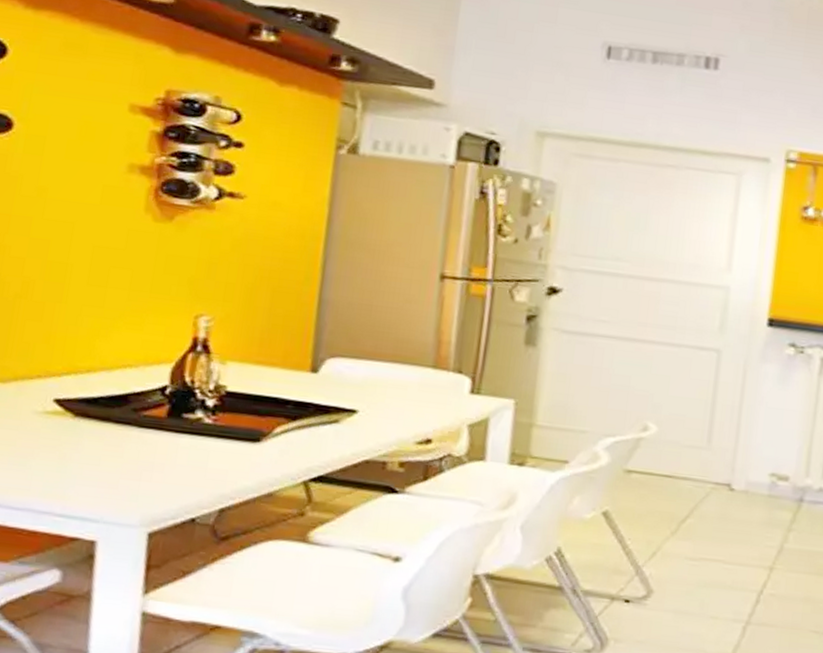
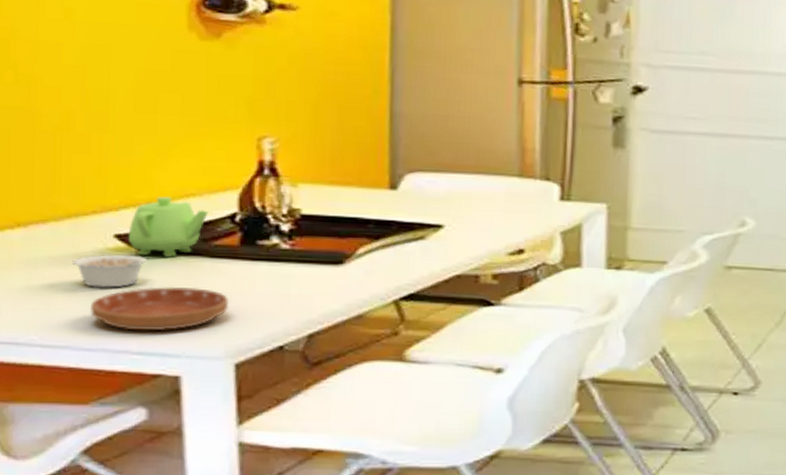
legume: none [13,417,81,451] -> present [73,254,148,288]
saucer: none [22,451,151,496] -> present [89,286,230,332]
teapot: none [66,366,142,425] -> present [128,197,208,257]

